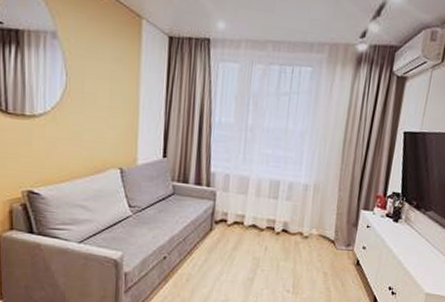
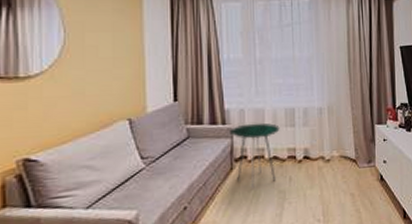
side table: none [213,189,263,252] -> present [230,123,280,189]

